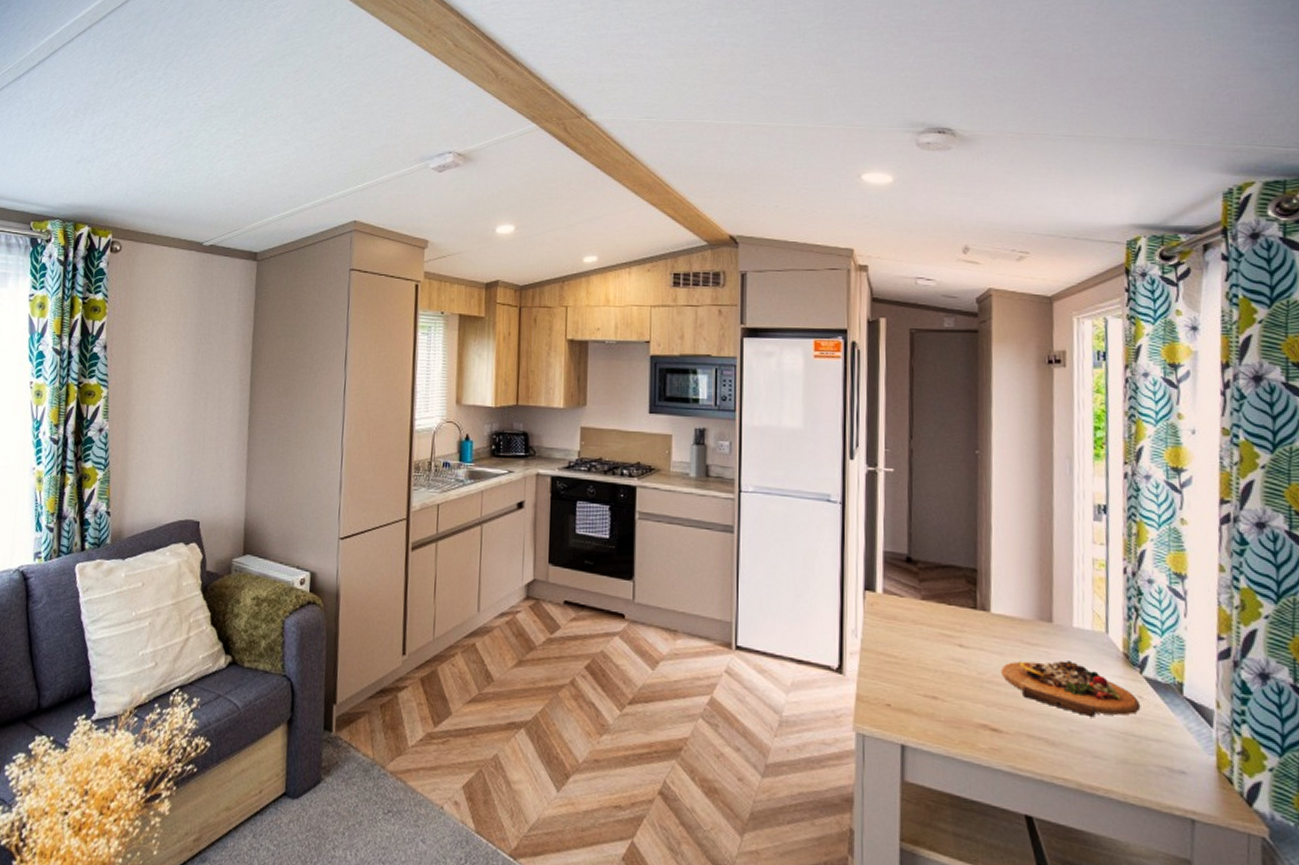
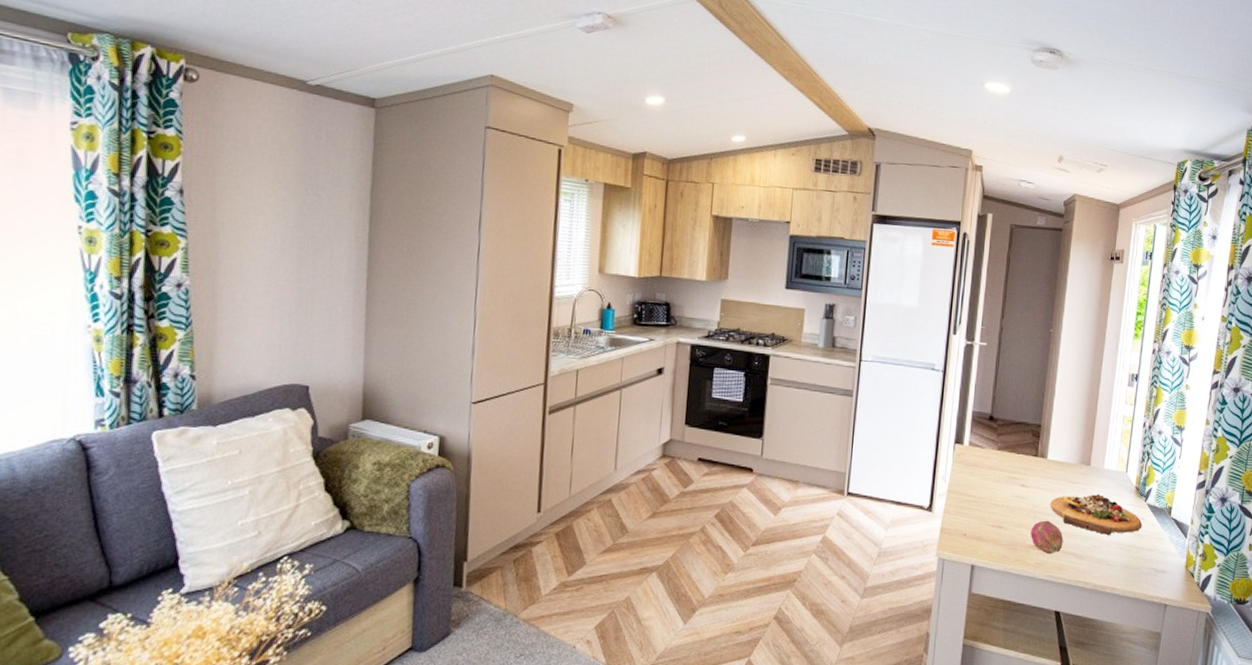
fruit: none [978,691,1026,738] -> present [1030,520,1063,554]

